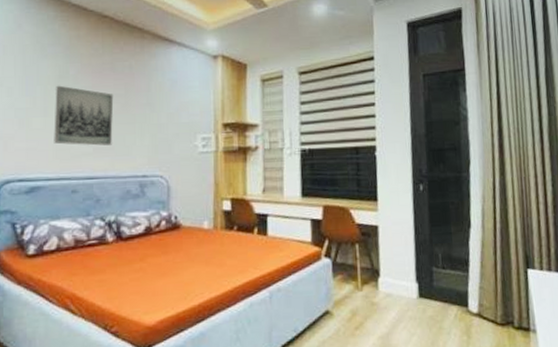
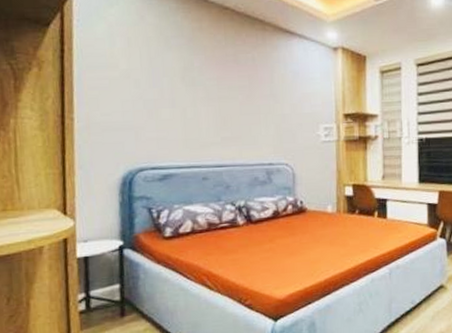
wall art: present [54,85,114,146] -> none [181,77,239,136]

